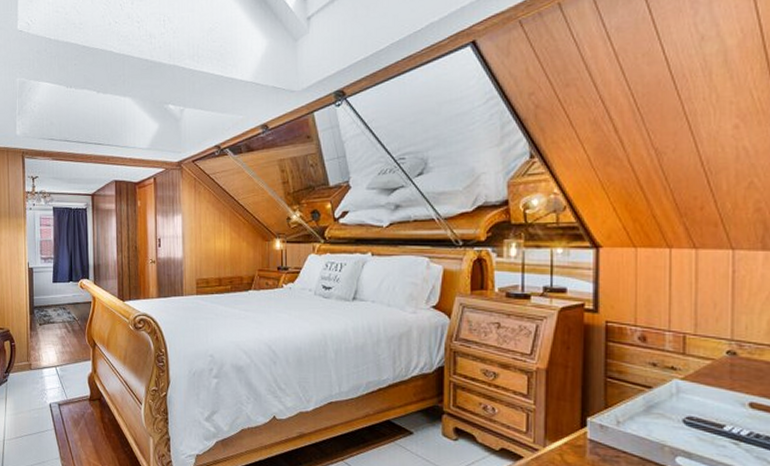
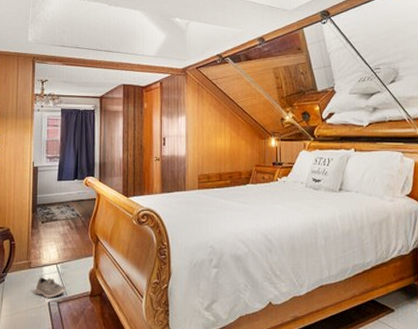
sneaker: none [36,379,66,400] -> present [35,277,66,298]

